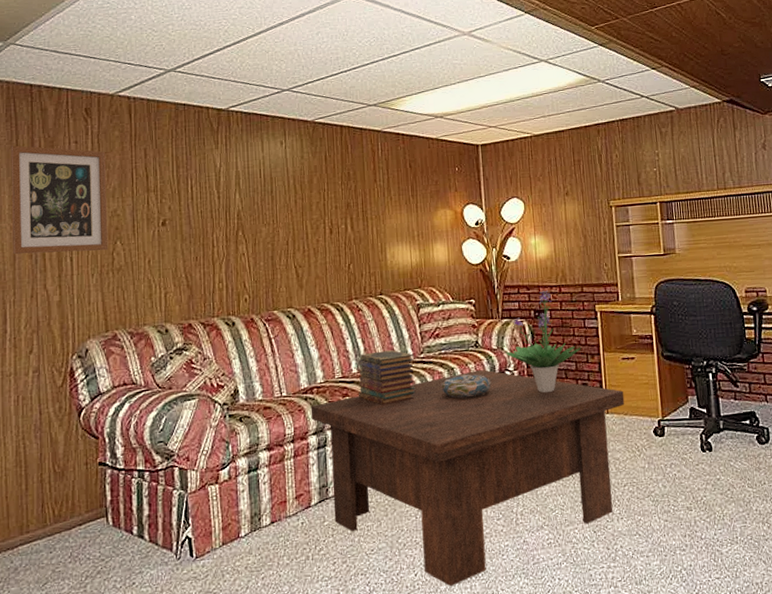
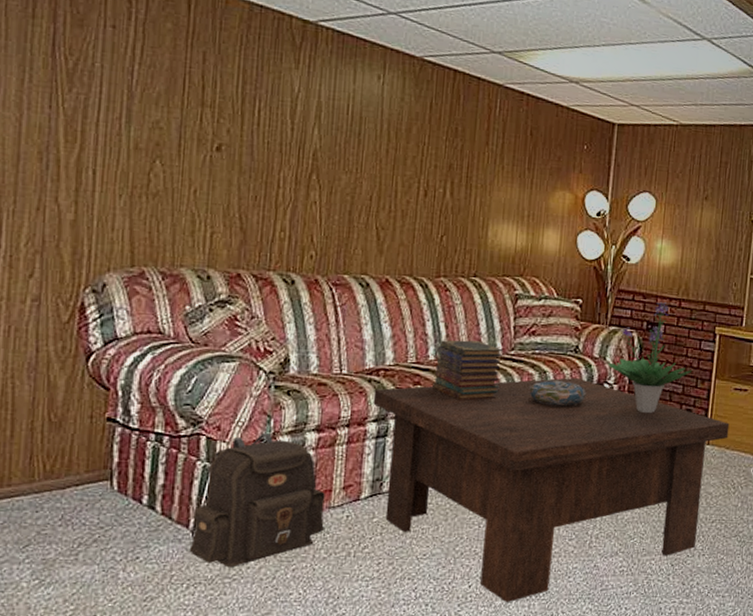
wall art: present [11,145,109,254] -> none [17,15,151,169]
backpack: none [175,458,284,583] -> present [189,433,325,568]

